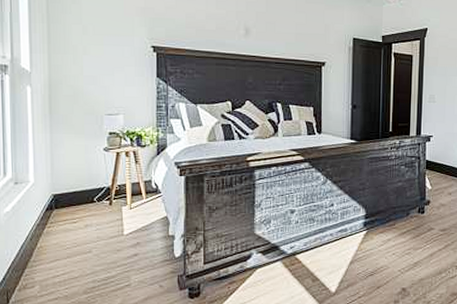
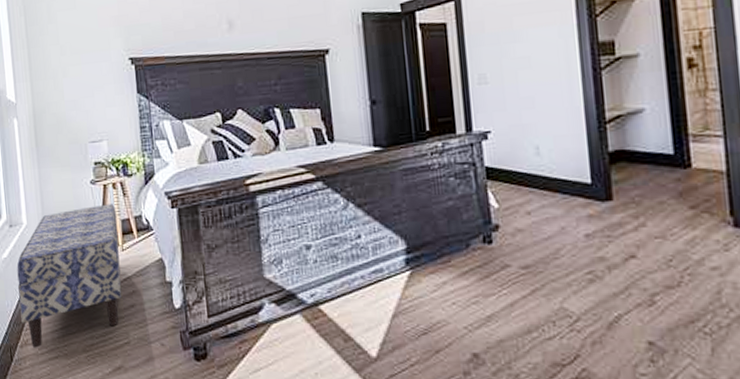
bench: none [19,169,128,291] -> present [17,204,123,348]

